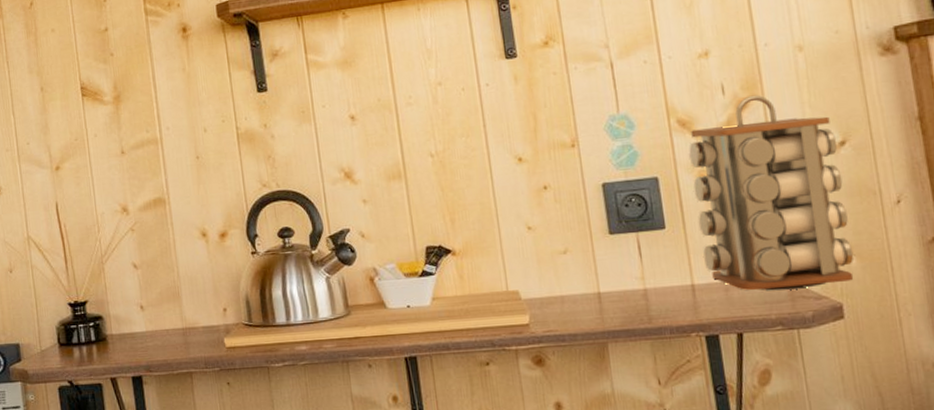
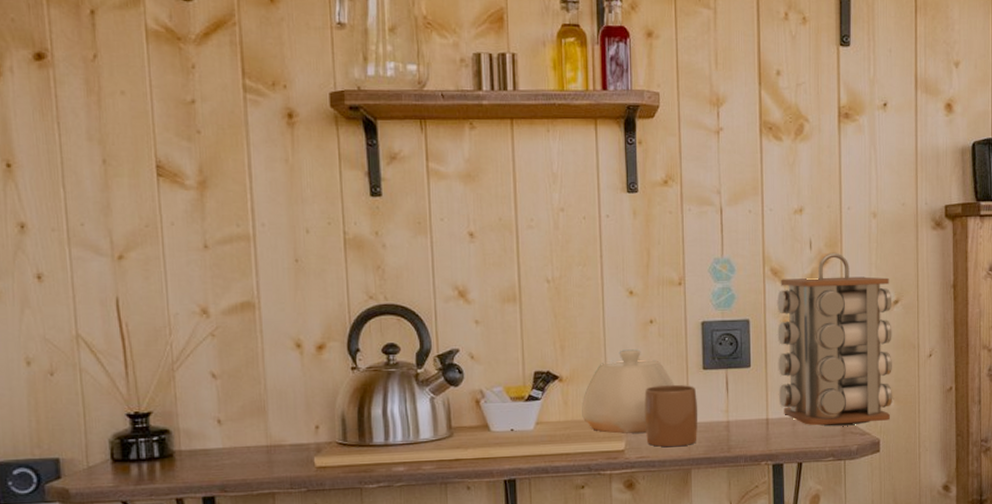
sugar bowl: none [479,217,579,307] -> present [582,349,675,434]
mug: none [545,252,611,320] -> present [644,384,698,447]

